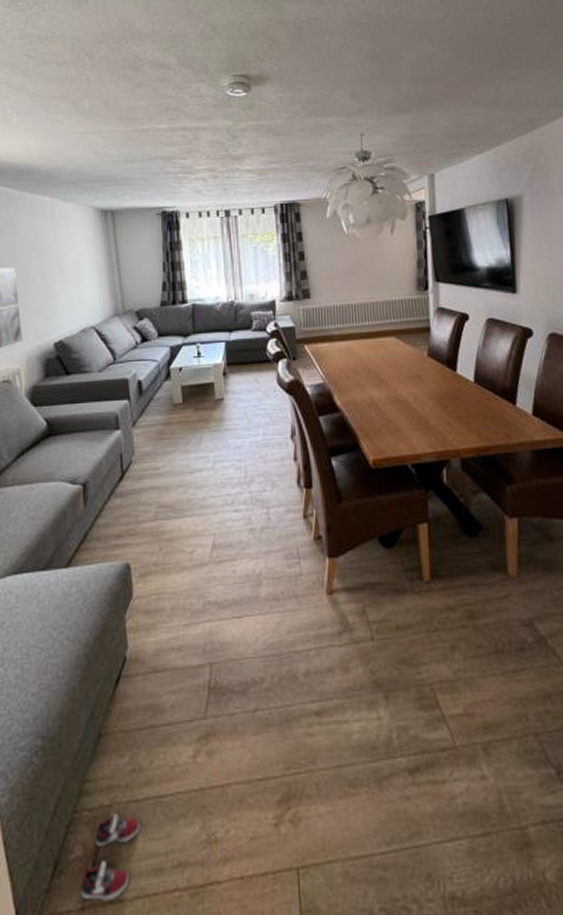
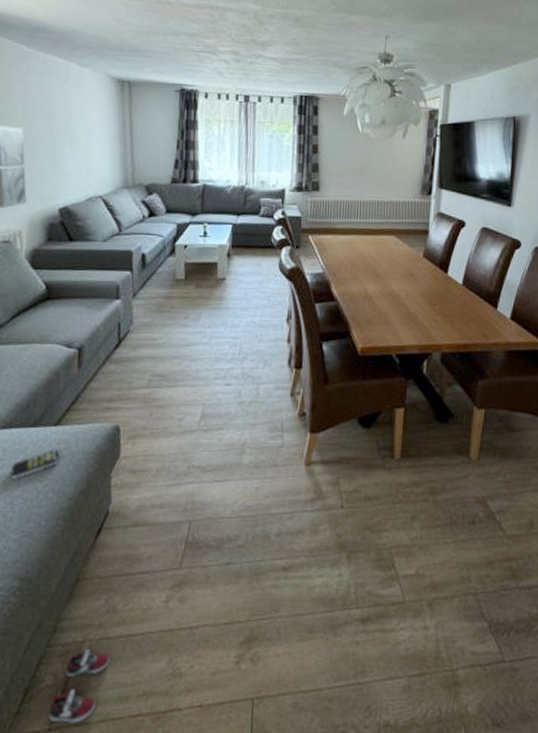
remote control: none [25,593,72,628] -> present [10,449,60,479]

